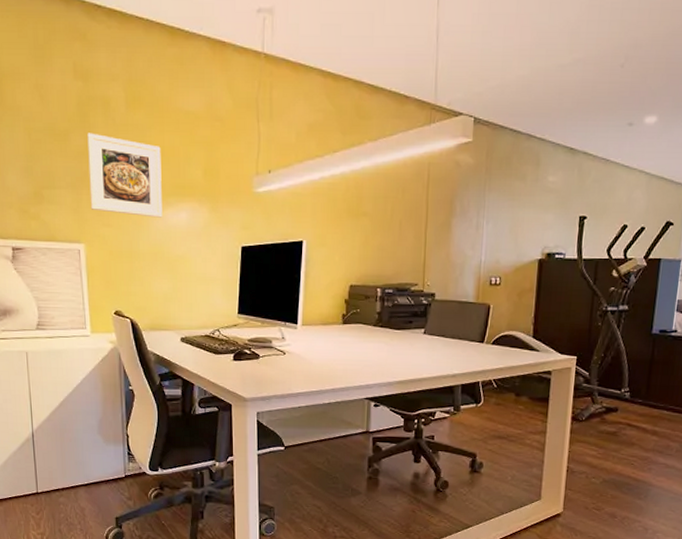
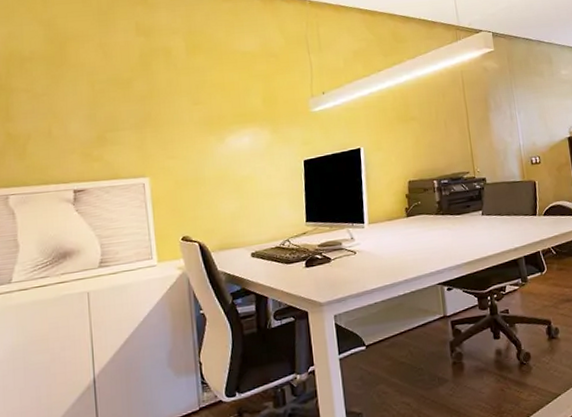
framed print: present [87,133,162,218] -> none [150,78,226,146]

